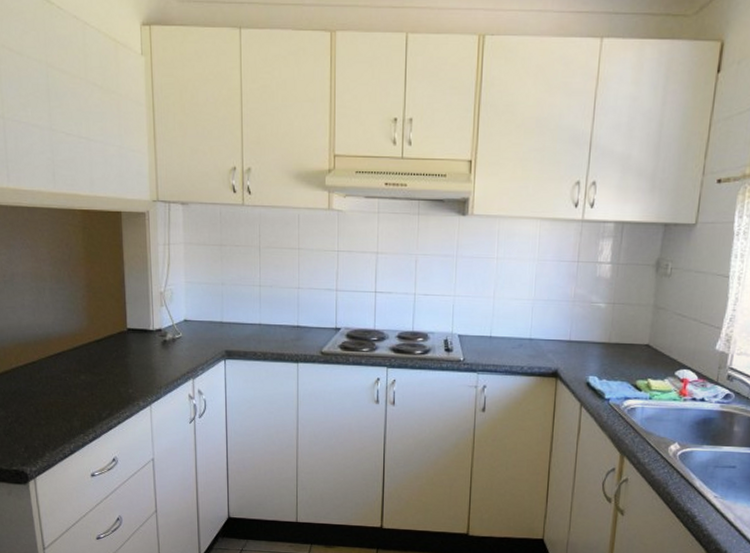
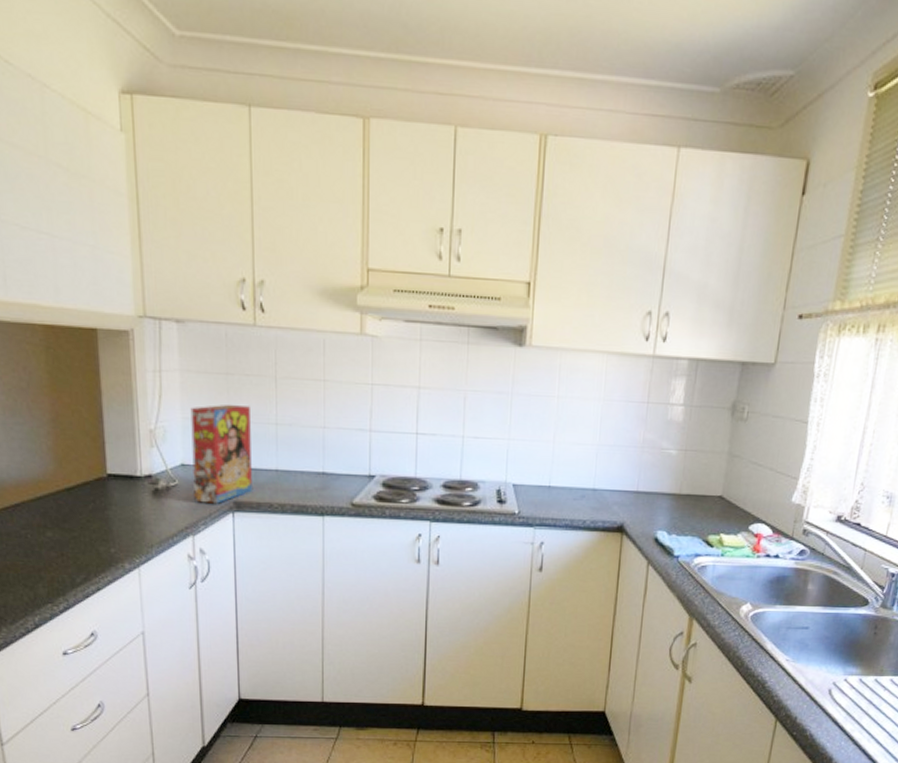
cereal box: none [192,271,240,352] -> present [190,405,252,504]

